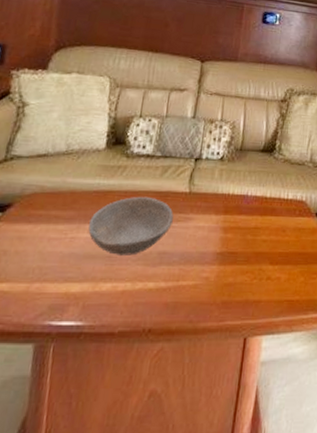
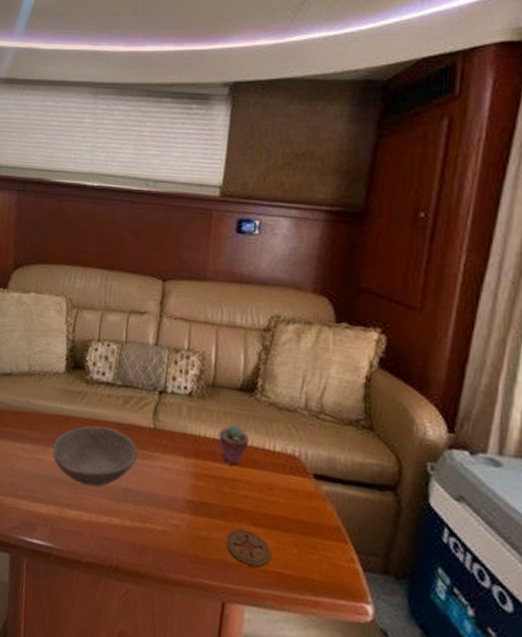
potted succulent: none [244,181,269,216] -> present [218,424,249,466]
coaster: none [247,269,284,300] -> present [225,528,272,568]

